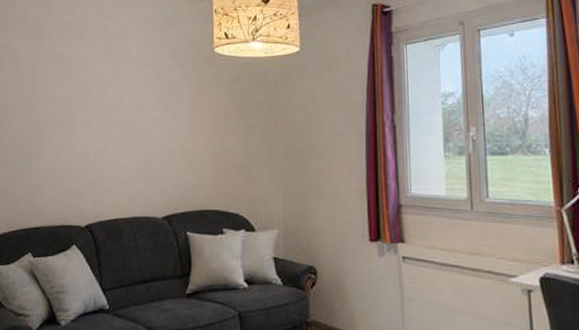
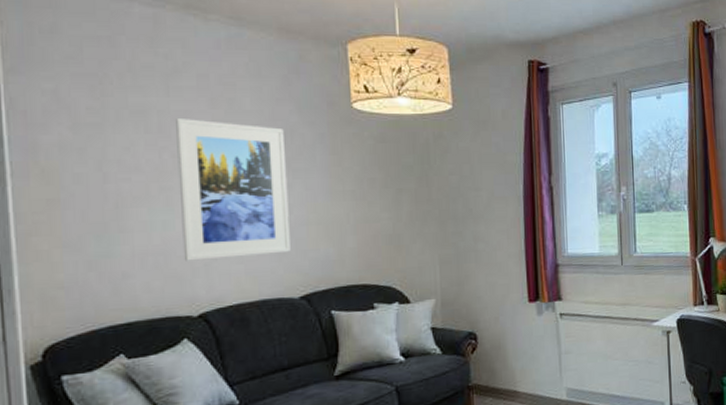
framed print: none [79,62,160,179] -> present [176,117,290,261]

